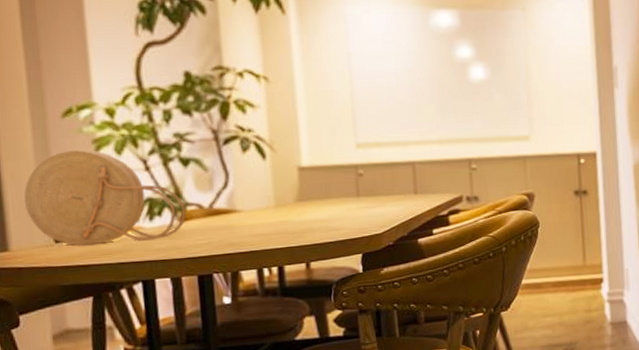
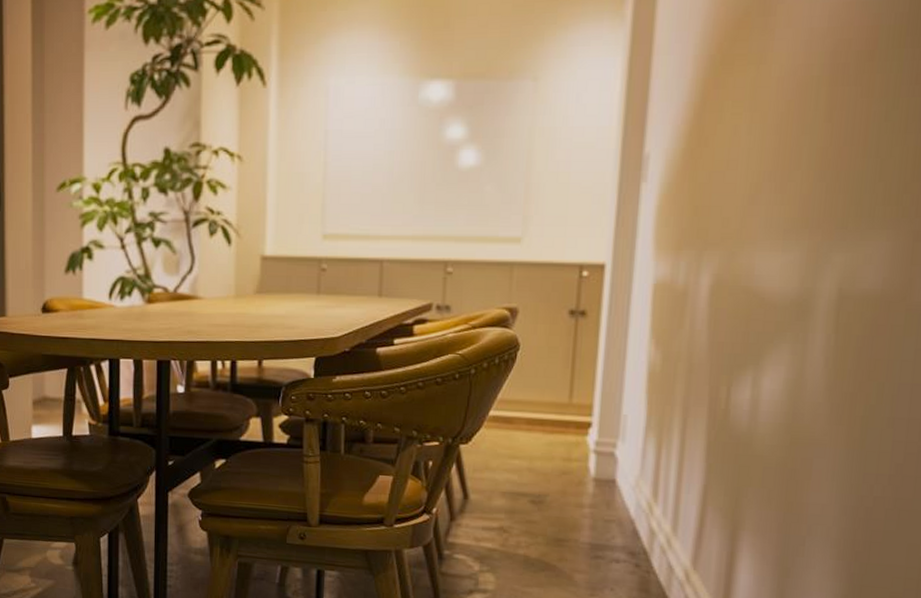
handbag: present [23,150,187,246] -> none [21,224,153,319]

